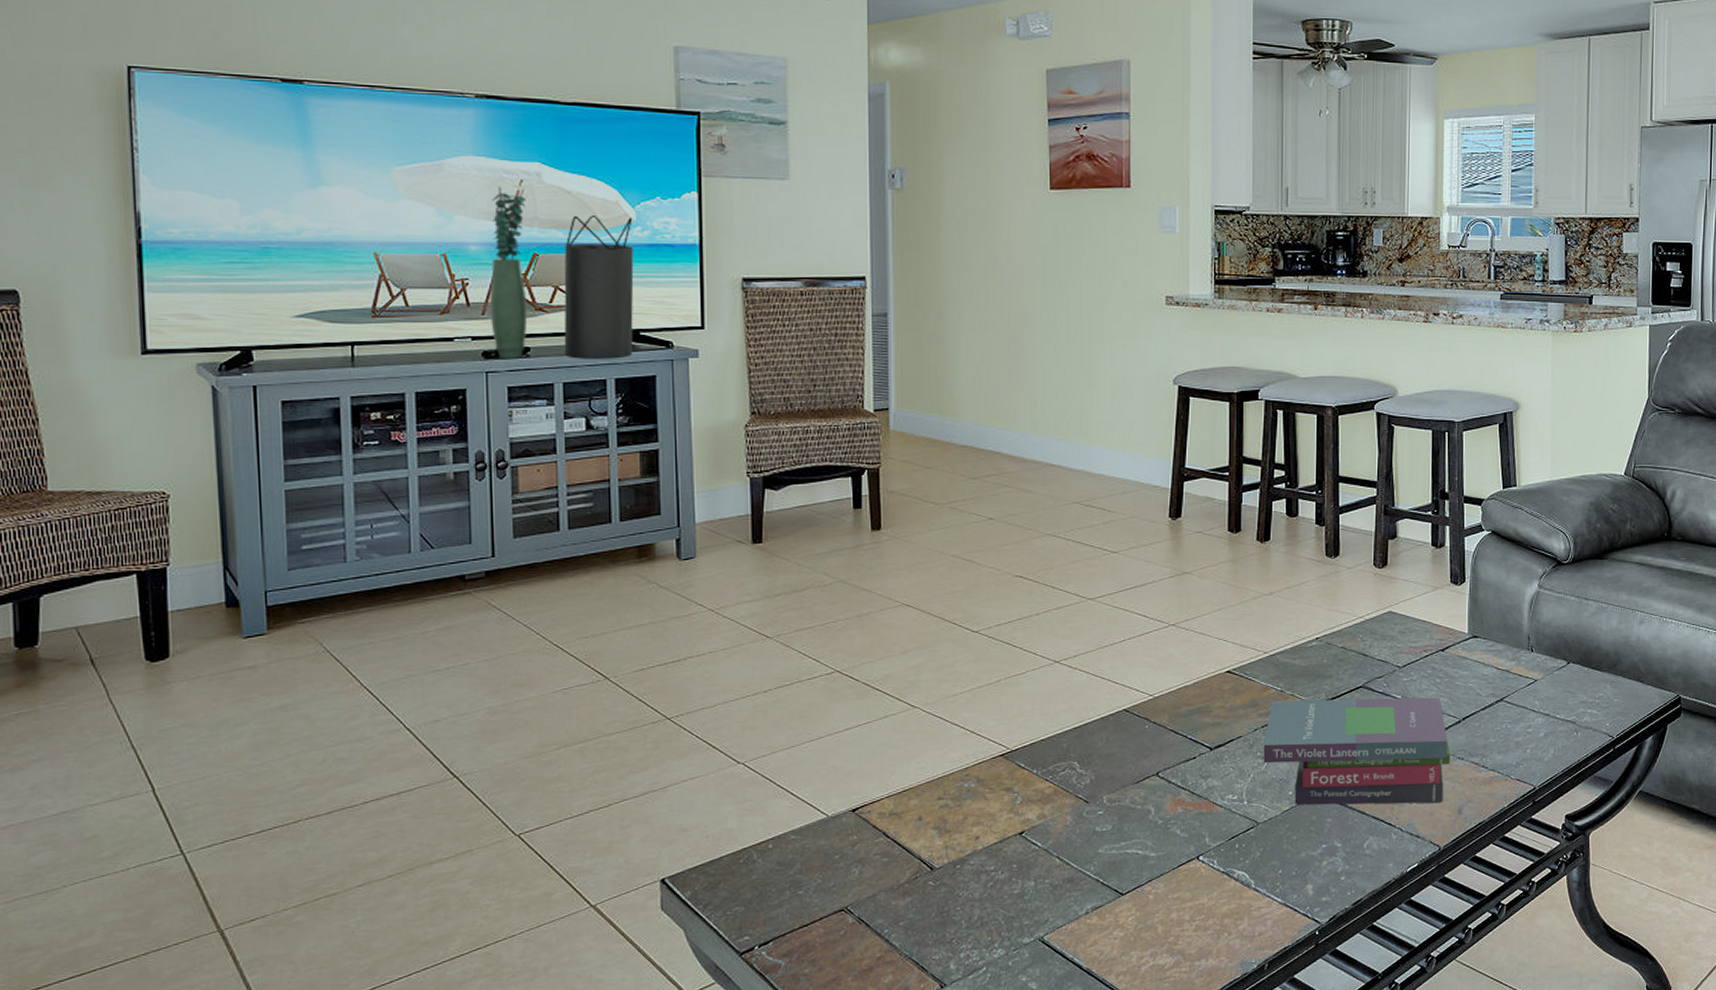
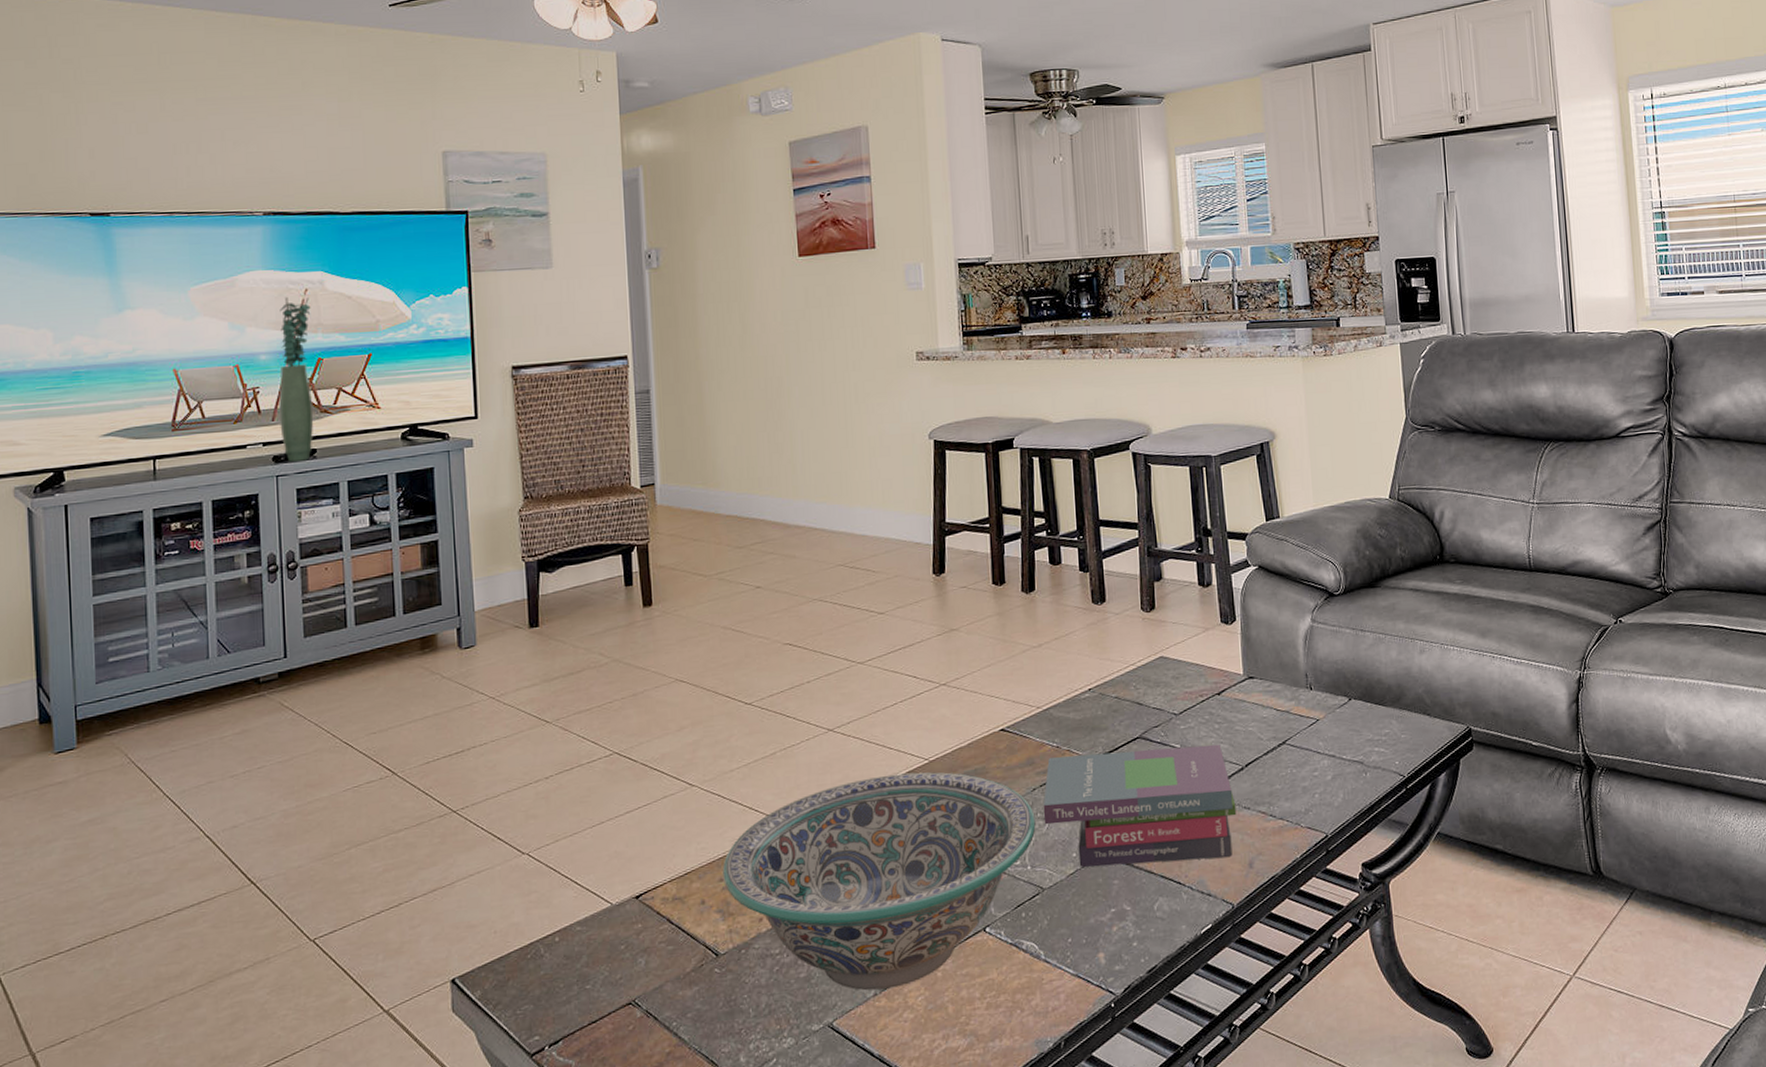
speaker: present [564,215,634,360] -> none [346,317,412,457]
decorative bowl: none [942,707,1255,909] -> present [723,772,1036,991]

